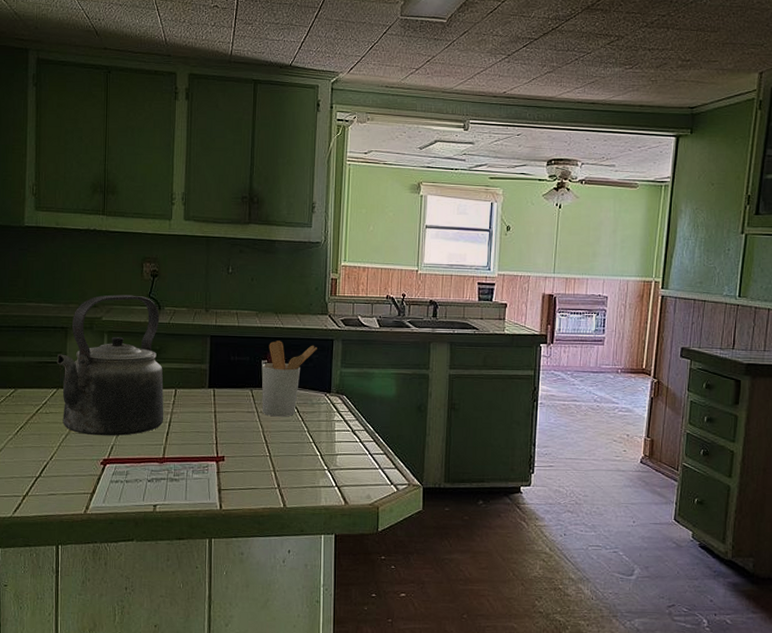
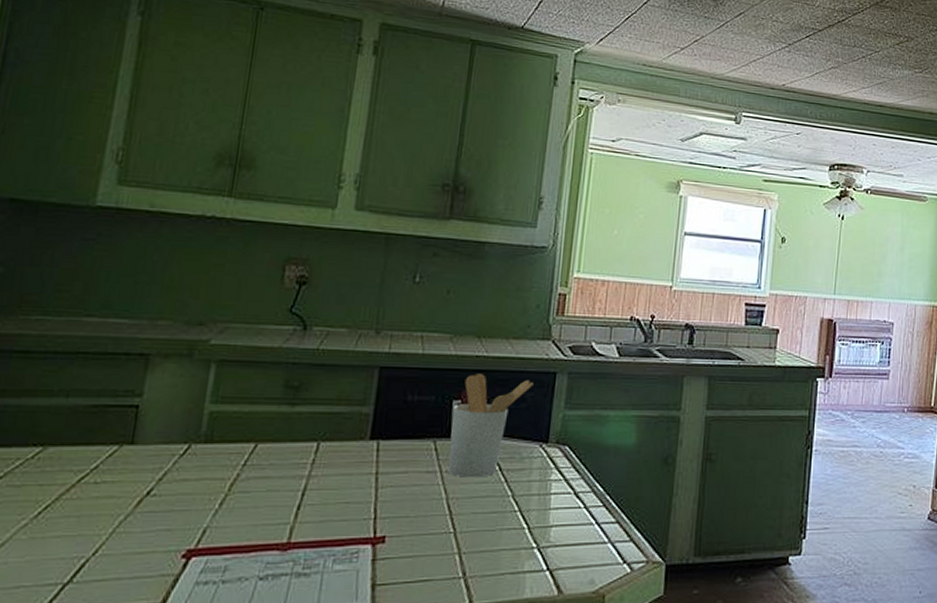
kettle: present [56,294,164,436] -> none [122,308,304,515]

